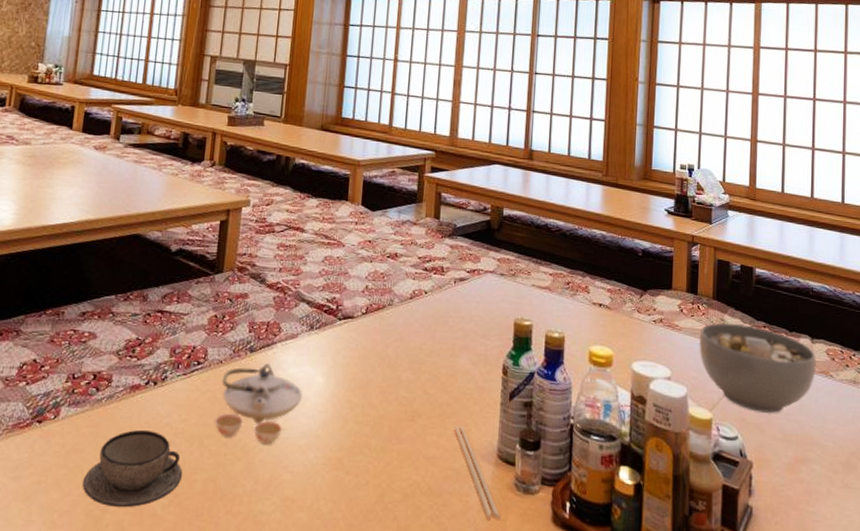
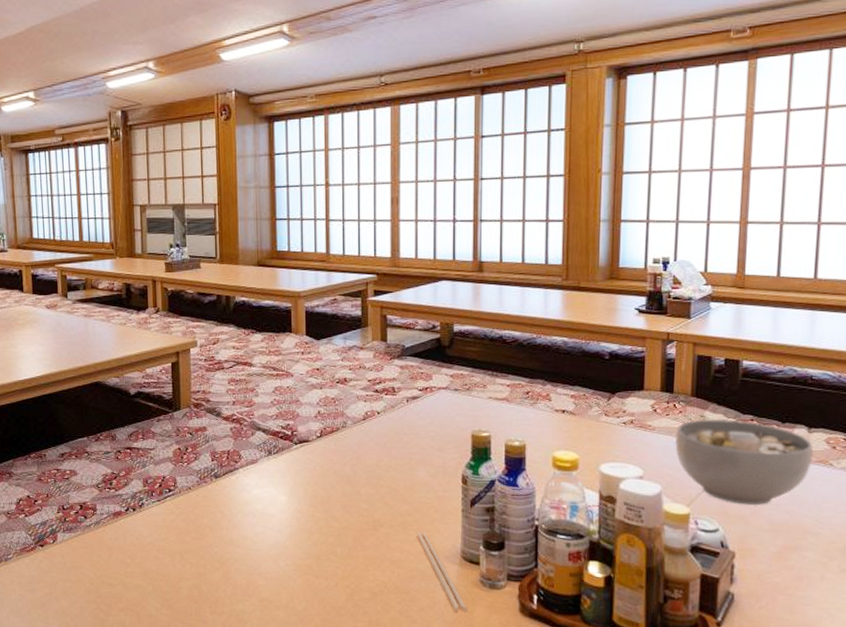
teacup: present [82,429,183,508] -> none [86,548,170,611]
teapot: present [215,363,303,445] -> none [191,487,269,556]

